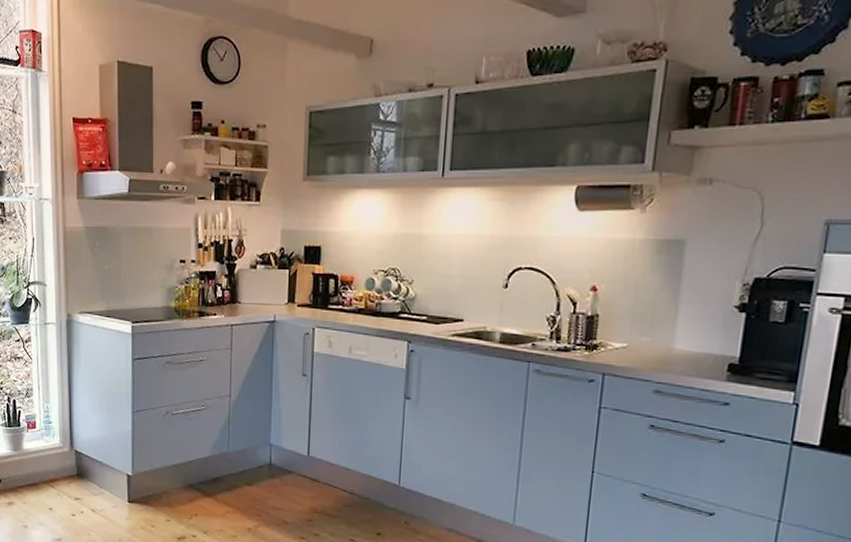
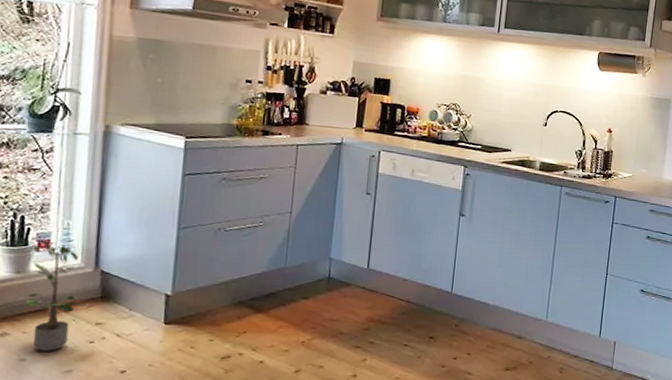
potted plant: none [23,418,66,521] -> present [25,236,86,351]

